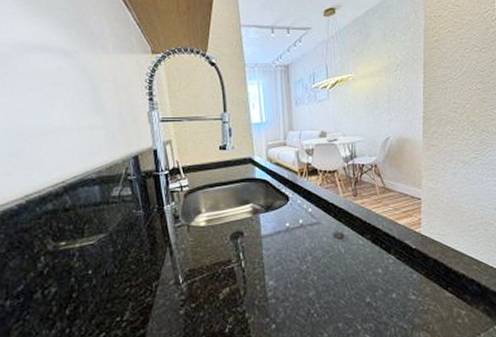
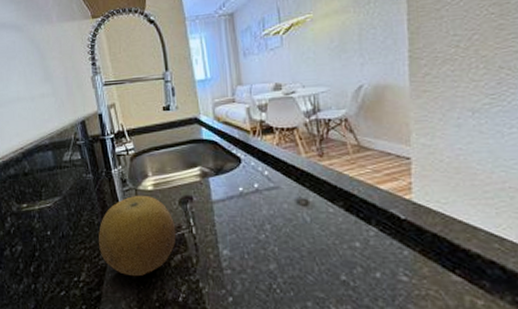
fruit: none [146,231,226,312] -> present [99,195,176,277]

